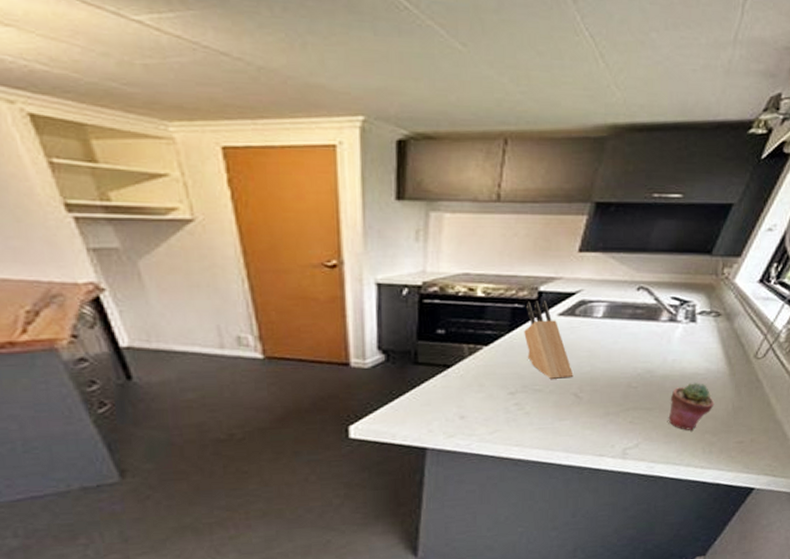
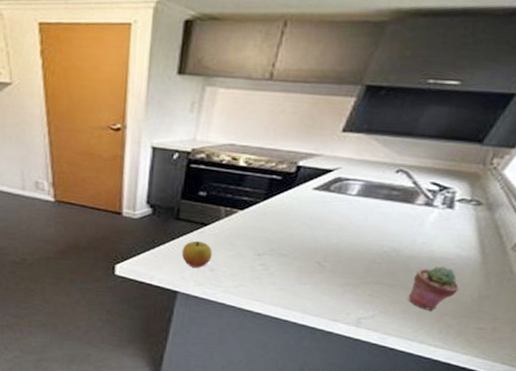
apple: none [425,385,460,418] -> present [181,240,212,268]
knife block: present [524,301,574,379] -> none [278,174,320,247]

